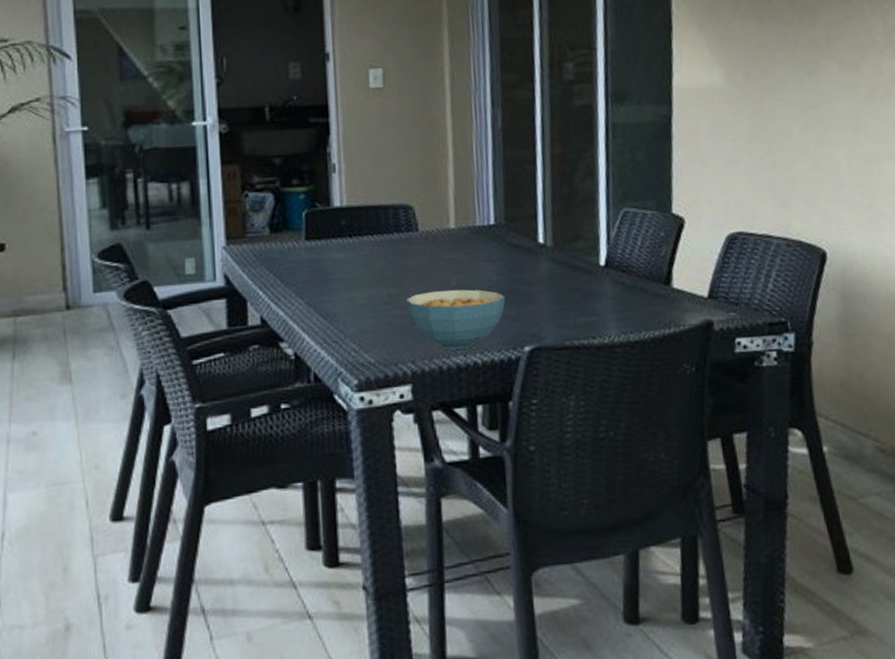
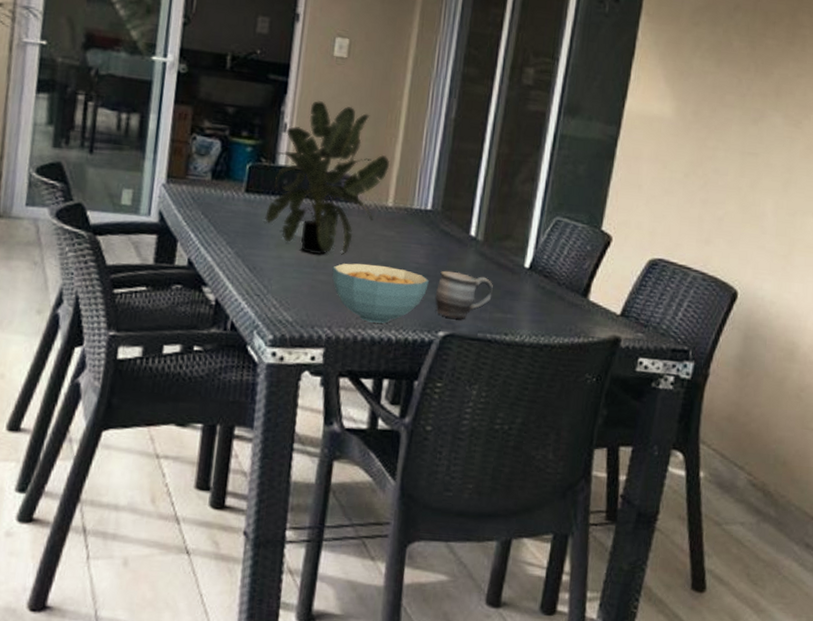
potted plant: none [328,134,445,291] -> present [265,101,390,255]
mug: none [514,282,572,331] -> present [435,270,493,319]

